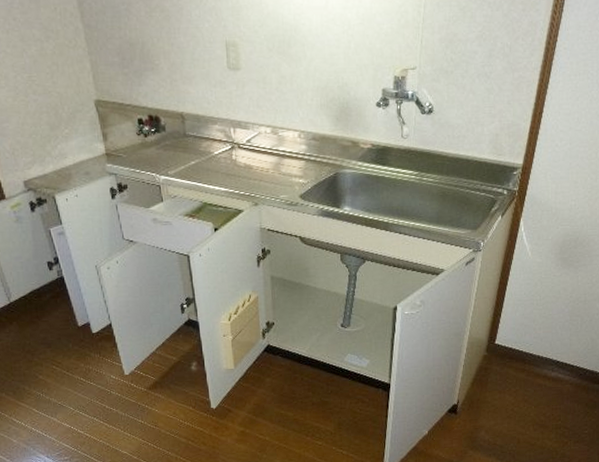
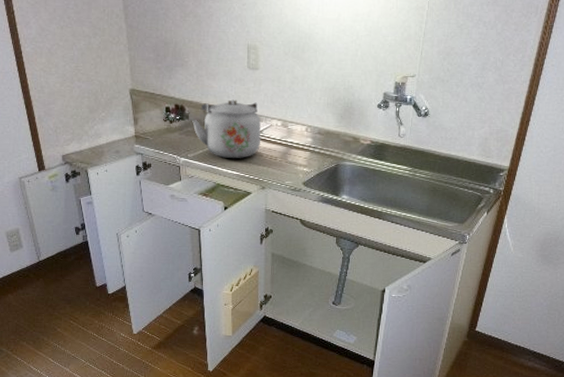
kettle: none [170,106,249,173] -> present [192,99,261,158]

